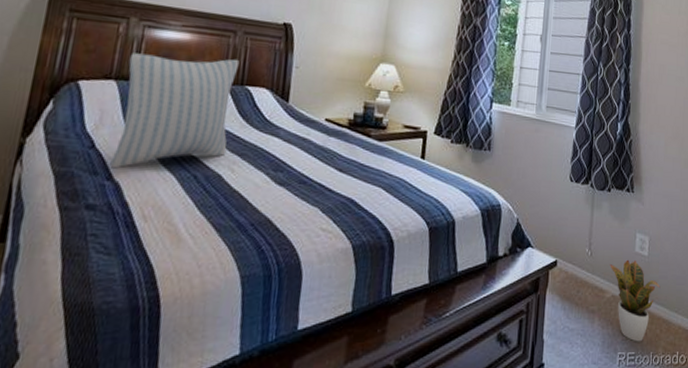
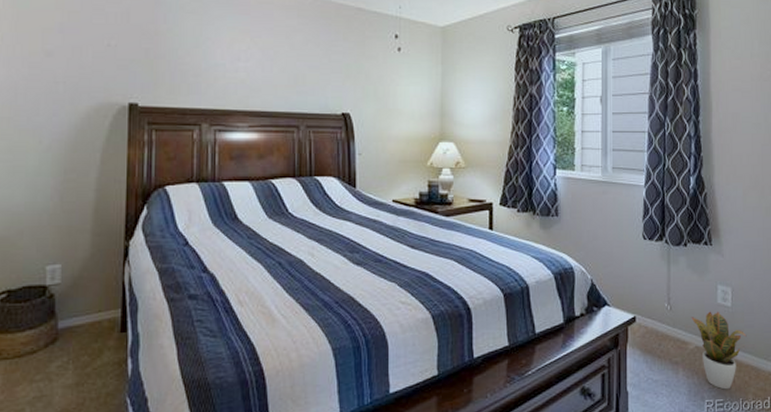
pillow: present [109,53,240,169] -> none [203,152,306,262]

